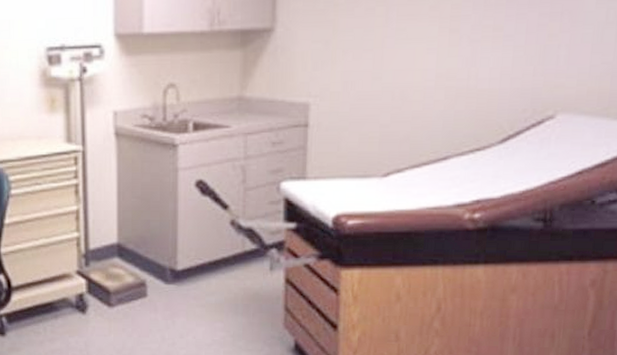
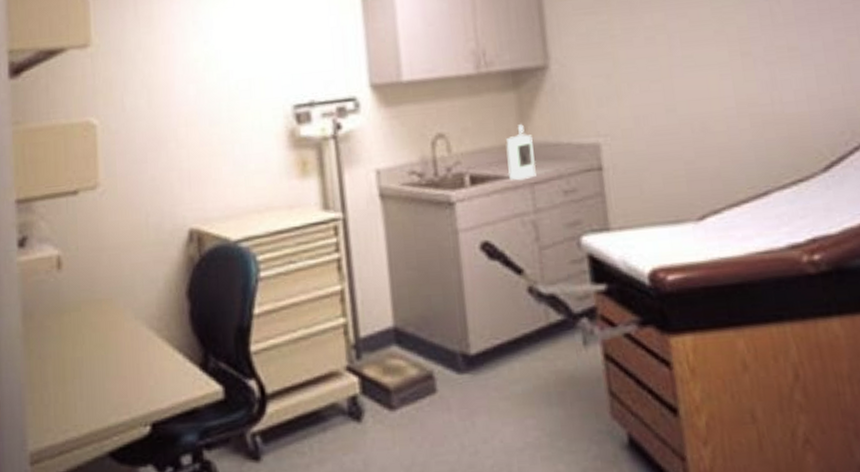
tissue box: none [227,79,252,130] -> present [505,123,536,181]

